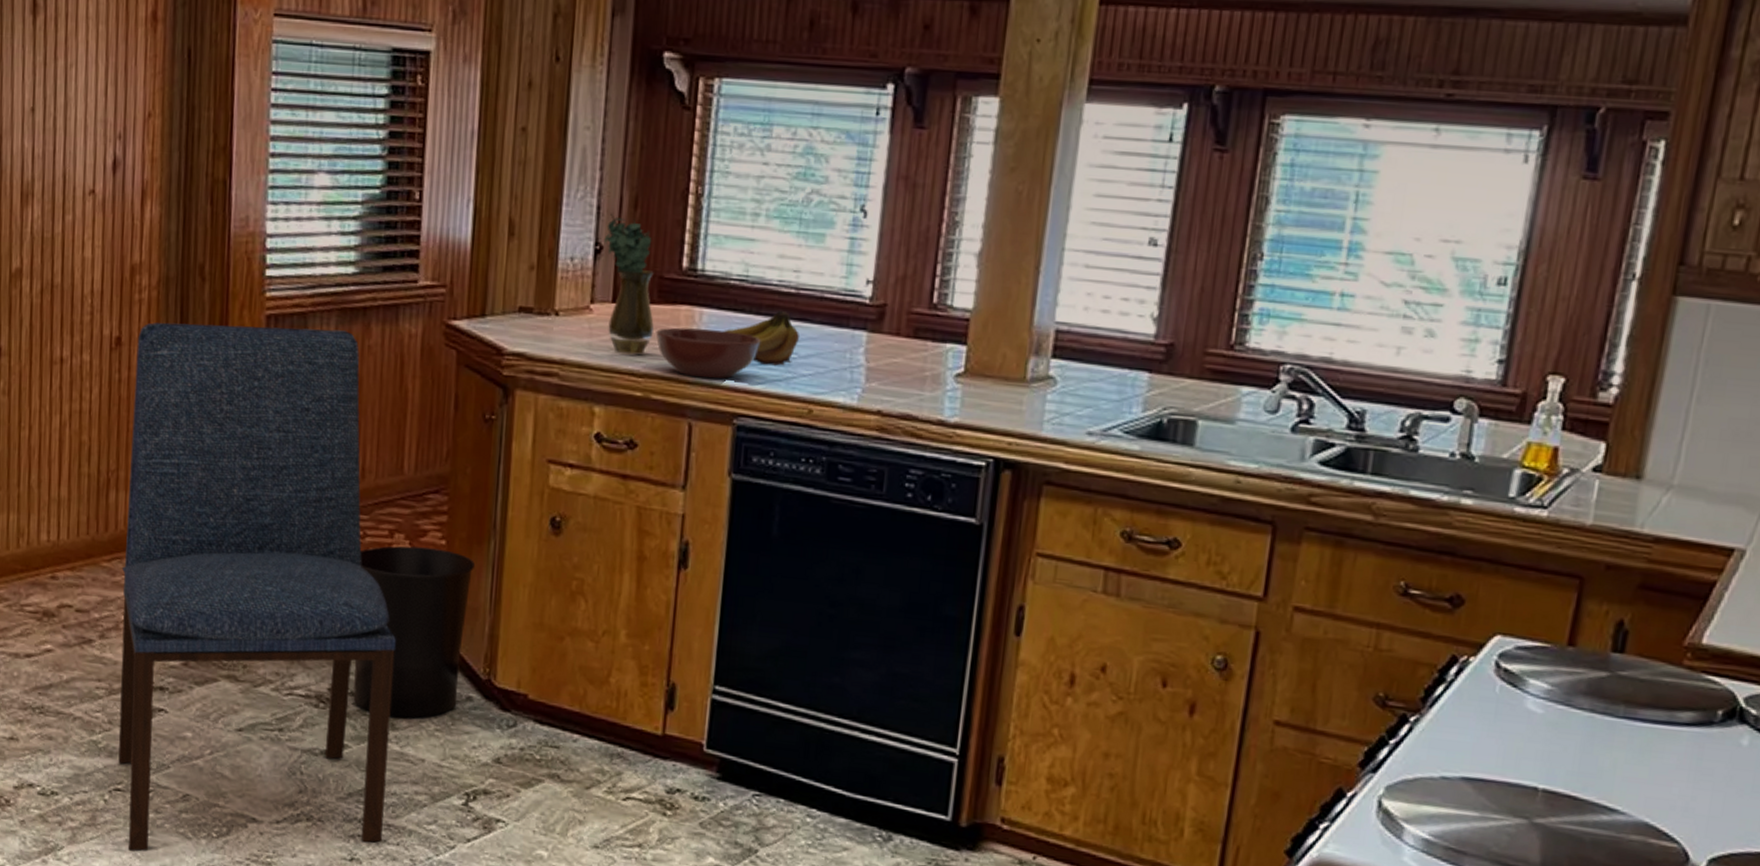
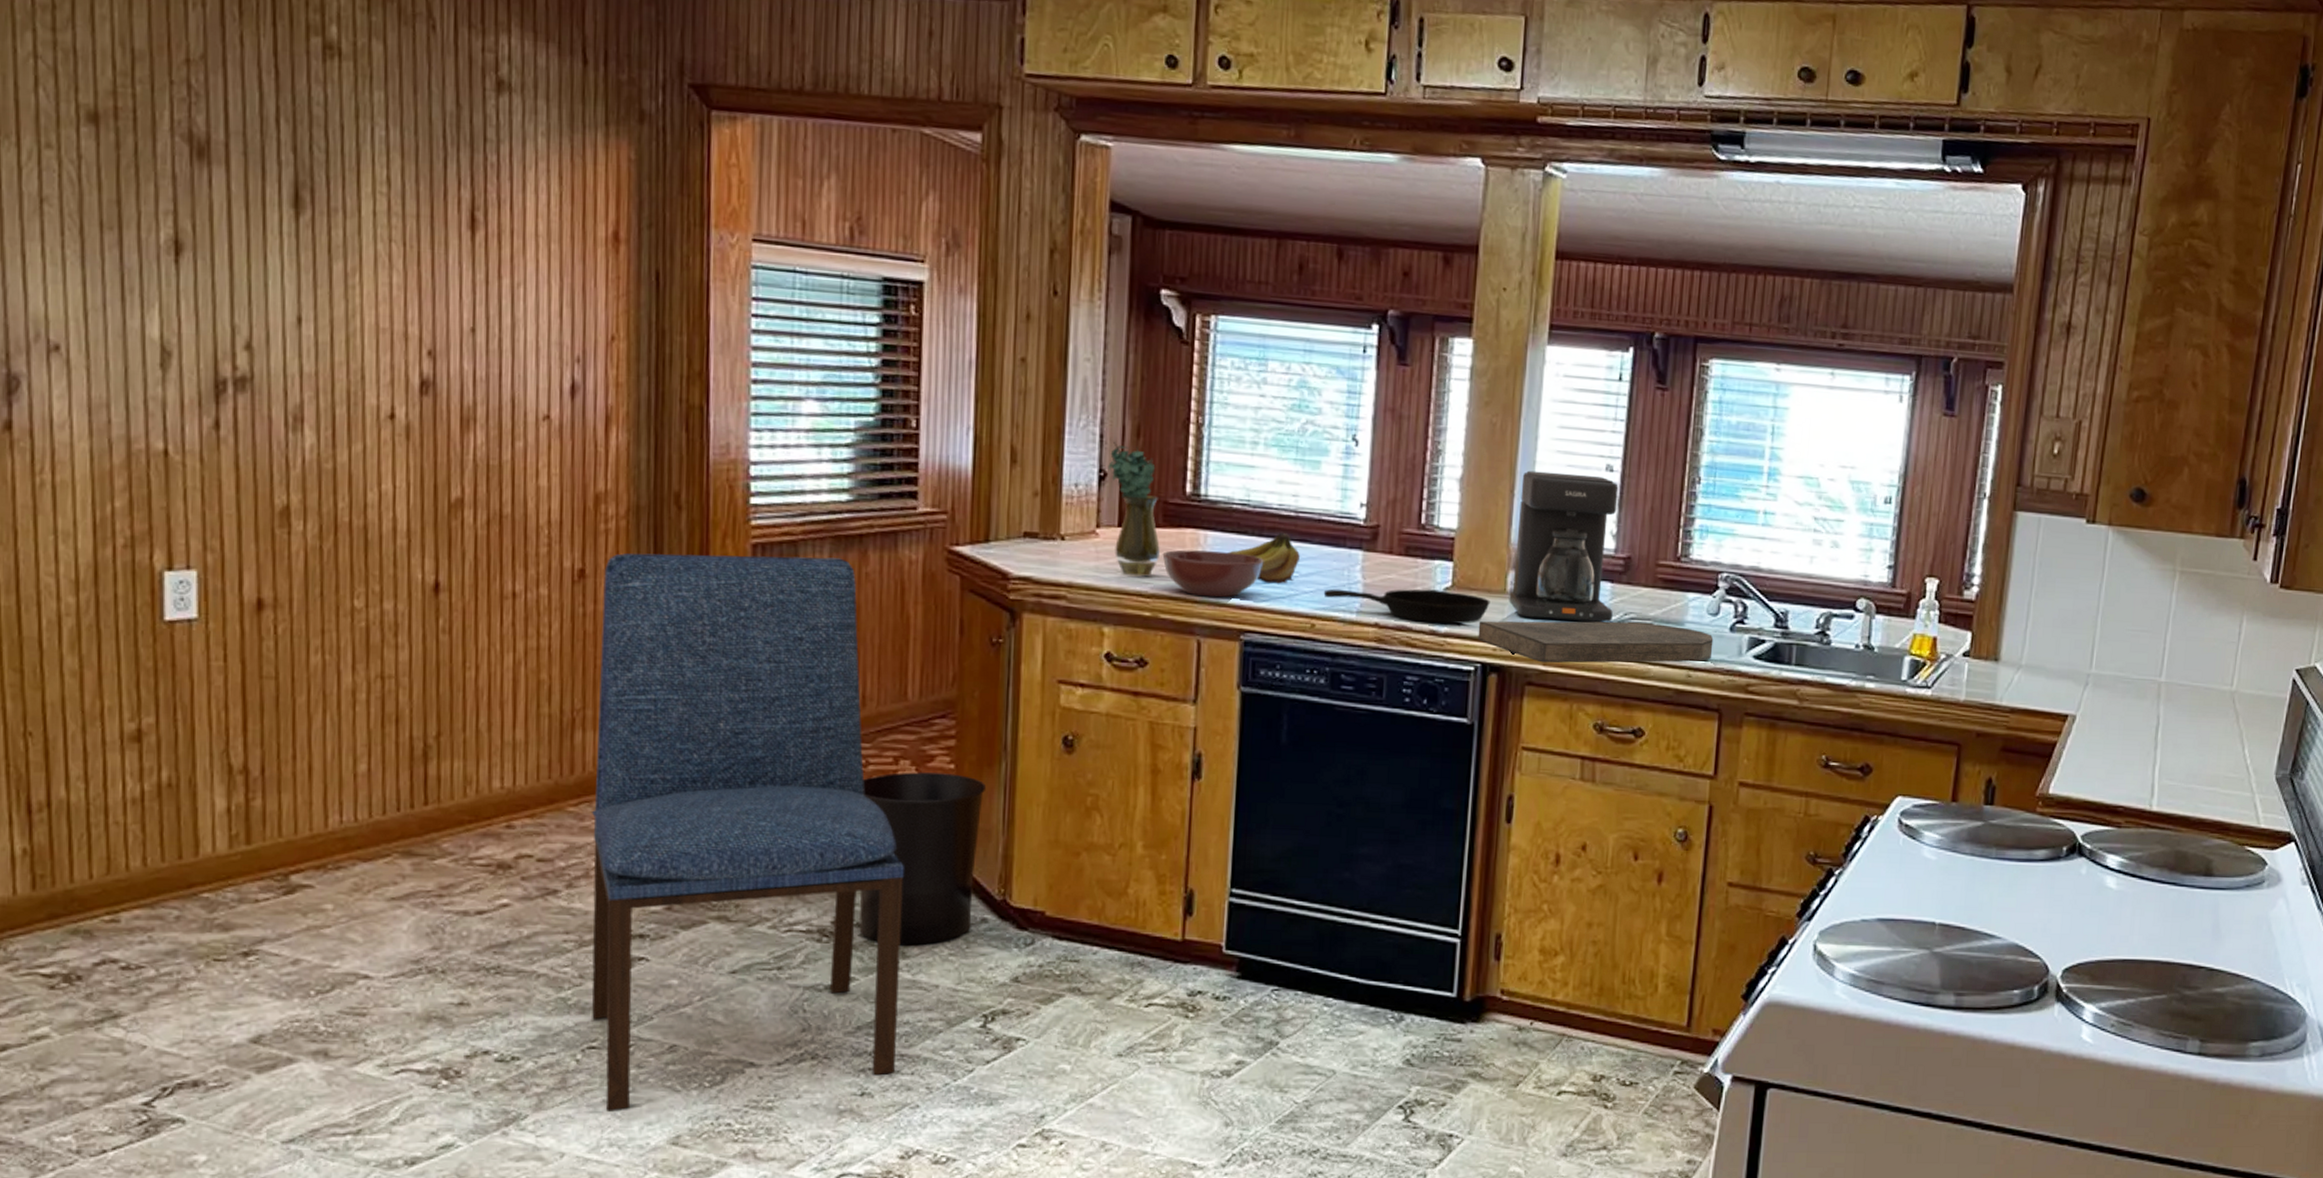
frying pan: none [823,372,1007,415] -> present [1323,588,1490,624]
cutting board: none [991,411,1271,467] -> present [1478,620,1714,664]
coffee maker: none [1028,244,1163,418] -> present [1509,470,1619,623]

